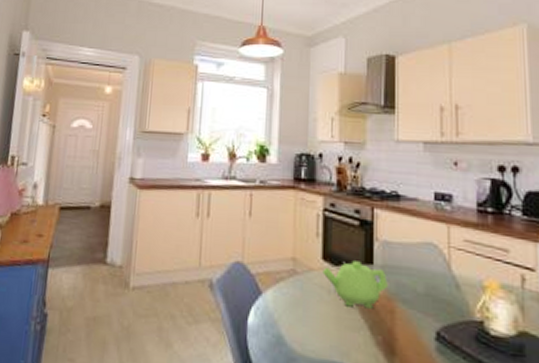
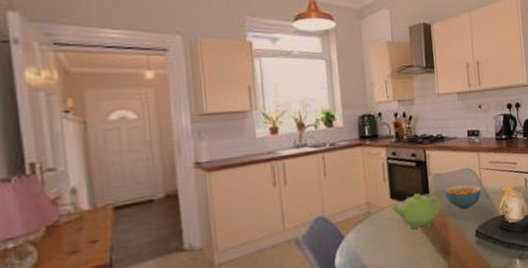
cereal bowl: none [395,261,448,298] -> present [444,184,481,210]

